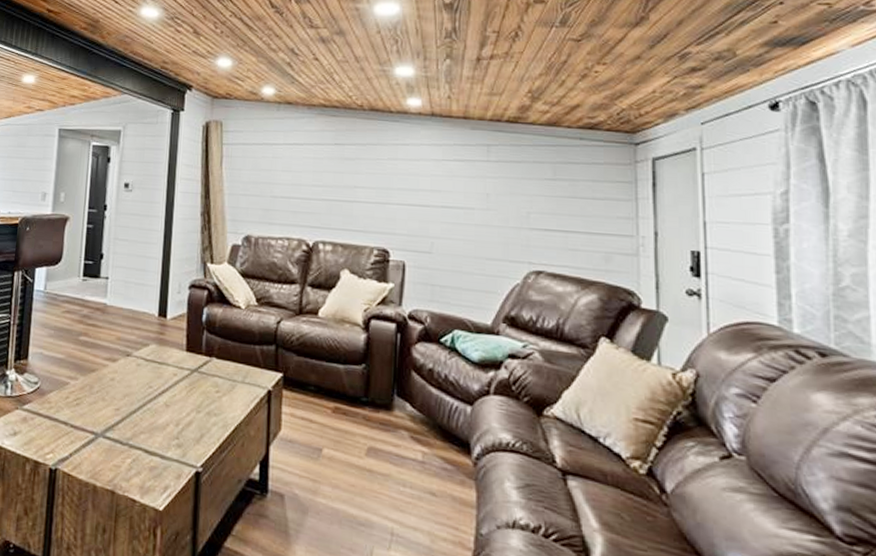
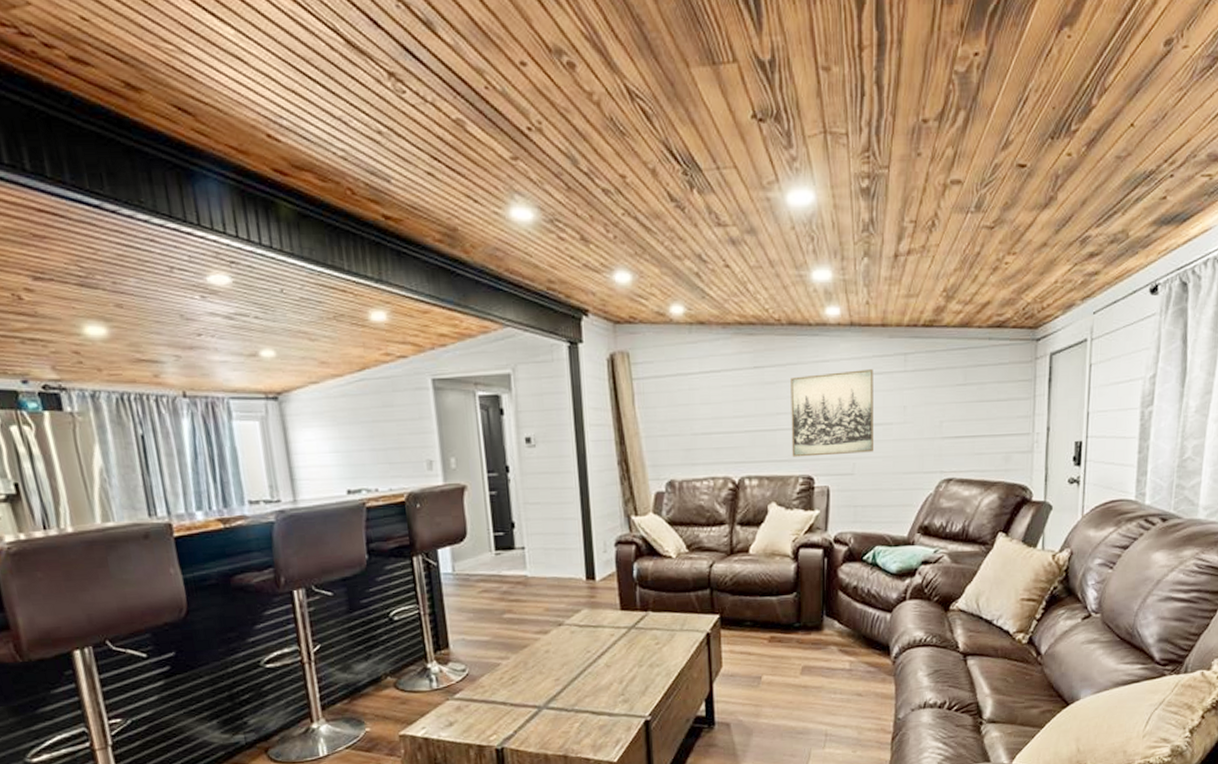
wall art: none [367,155,455,234] -> present [790,369,873,457]

